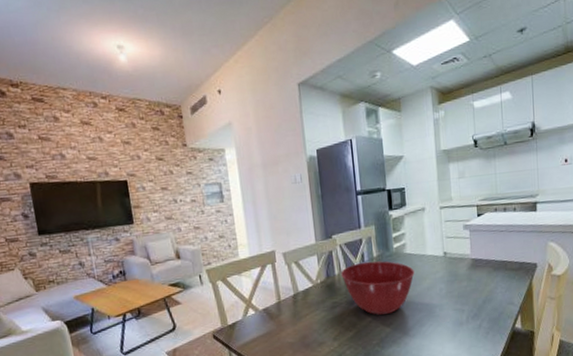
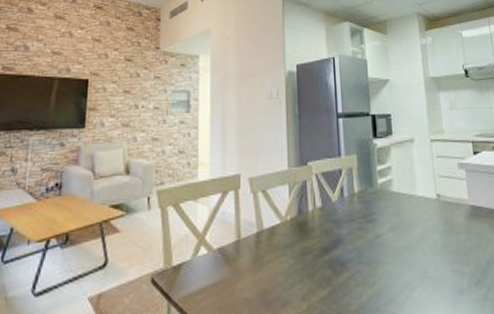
mixing bowl: present [341,261,415,315] -> none [316,198,403,270]

